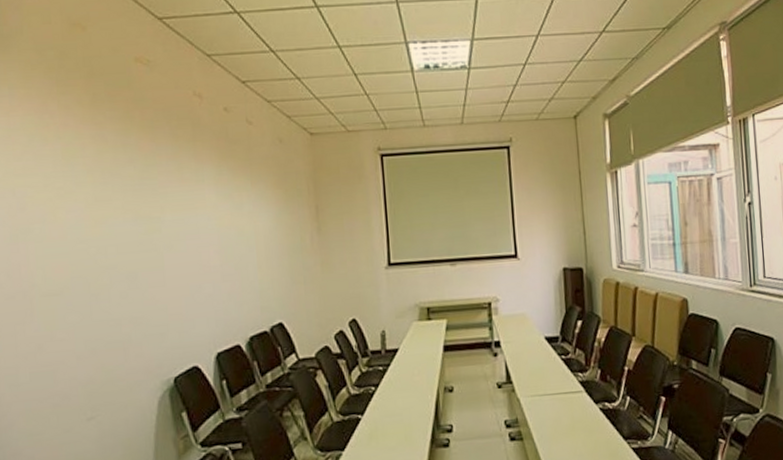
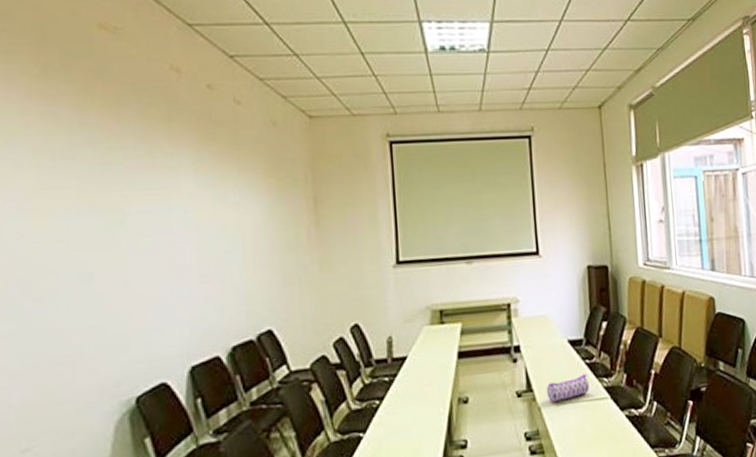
pencil case: none [524,369,565,393] -> present [546,374,589,402]

